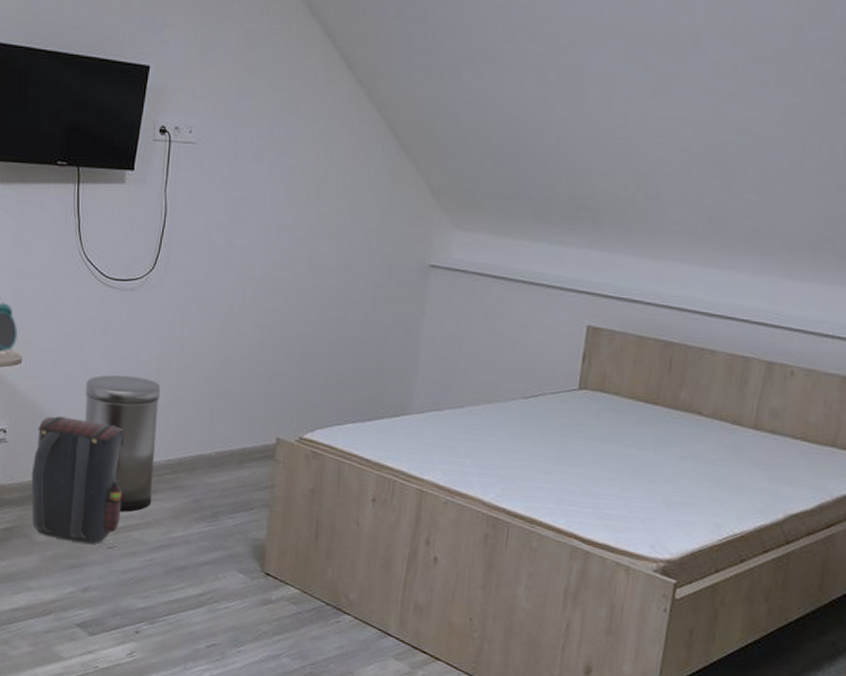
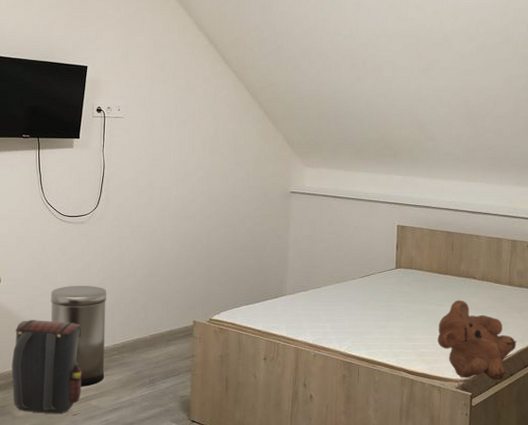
teddy bear: none [631,443,758,567] -> present [437,300,517,380]

